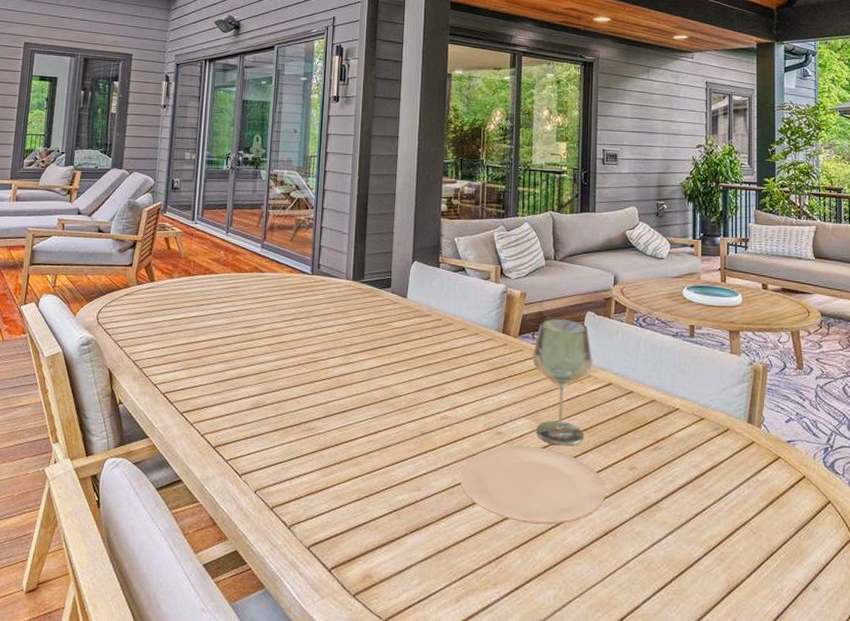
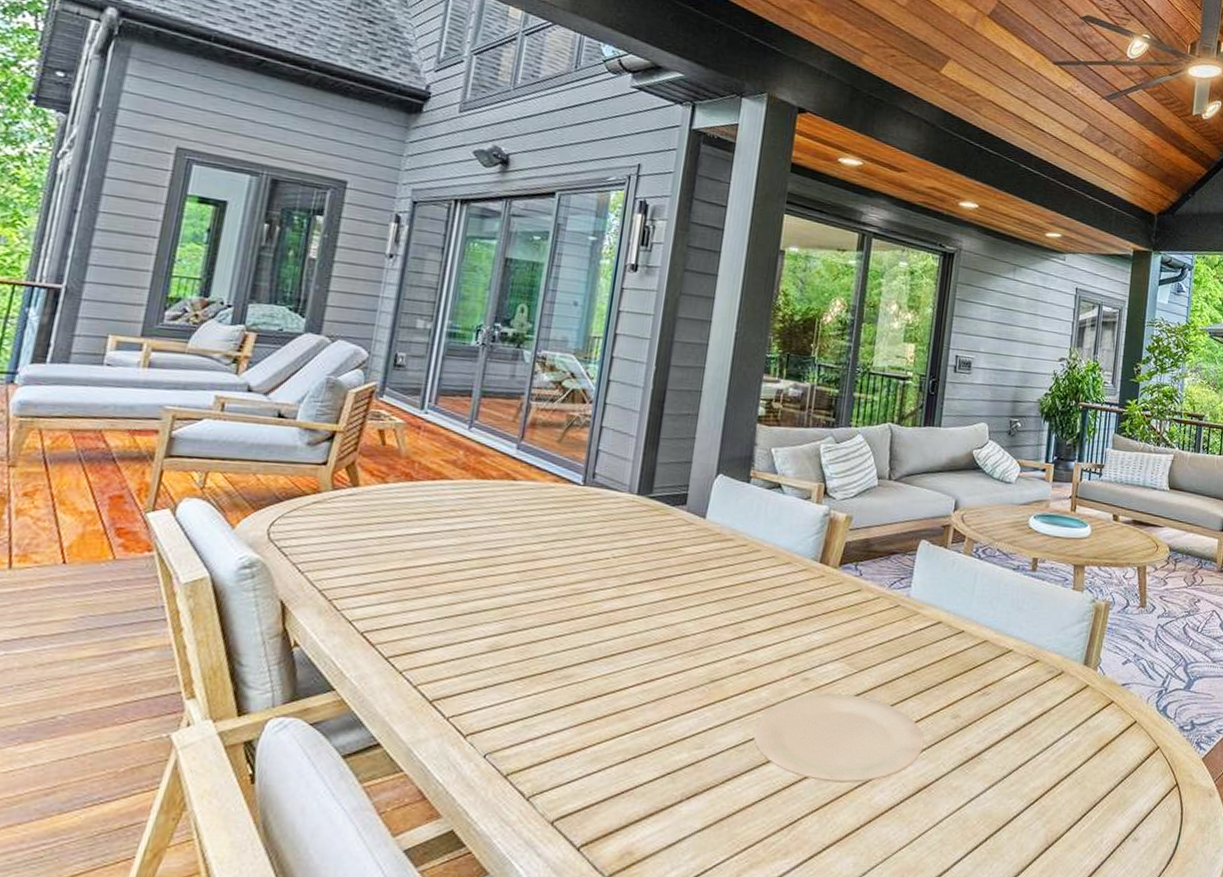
wine glass: present [533,319,593,446] -> none [850,547,923,693]

